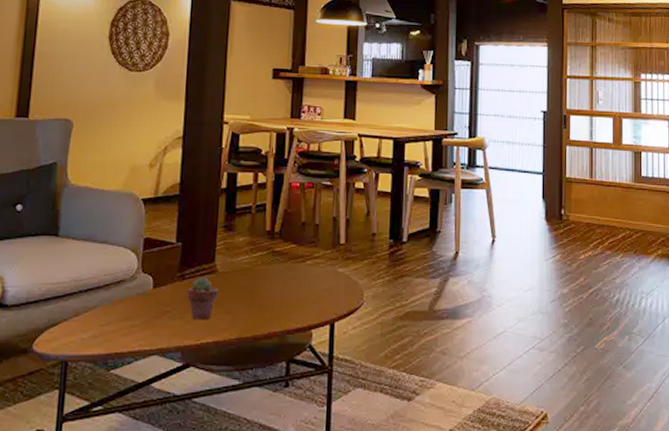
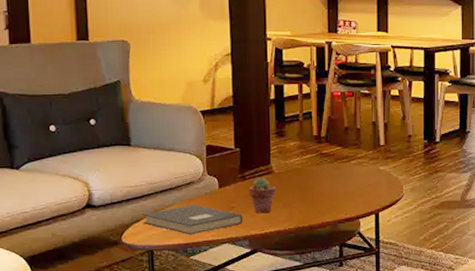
book: none [60,307,178,344] -> present [142,204,244,235]

